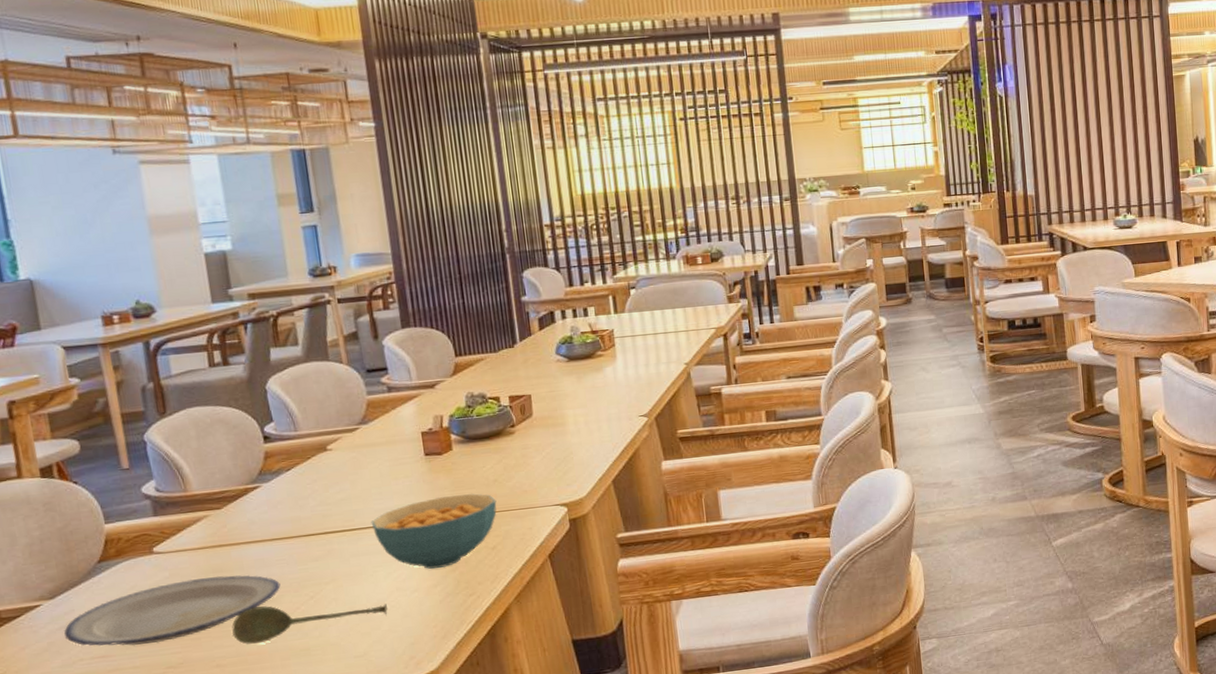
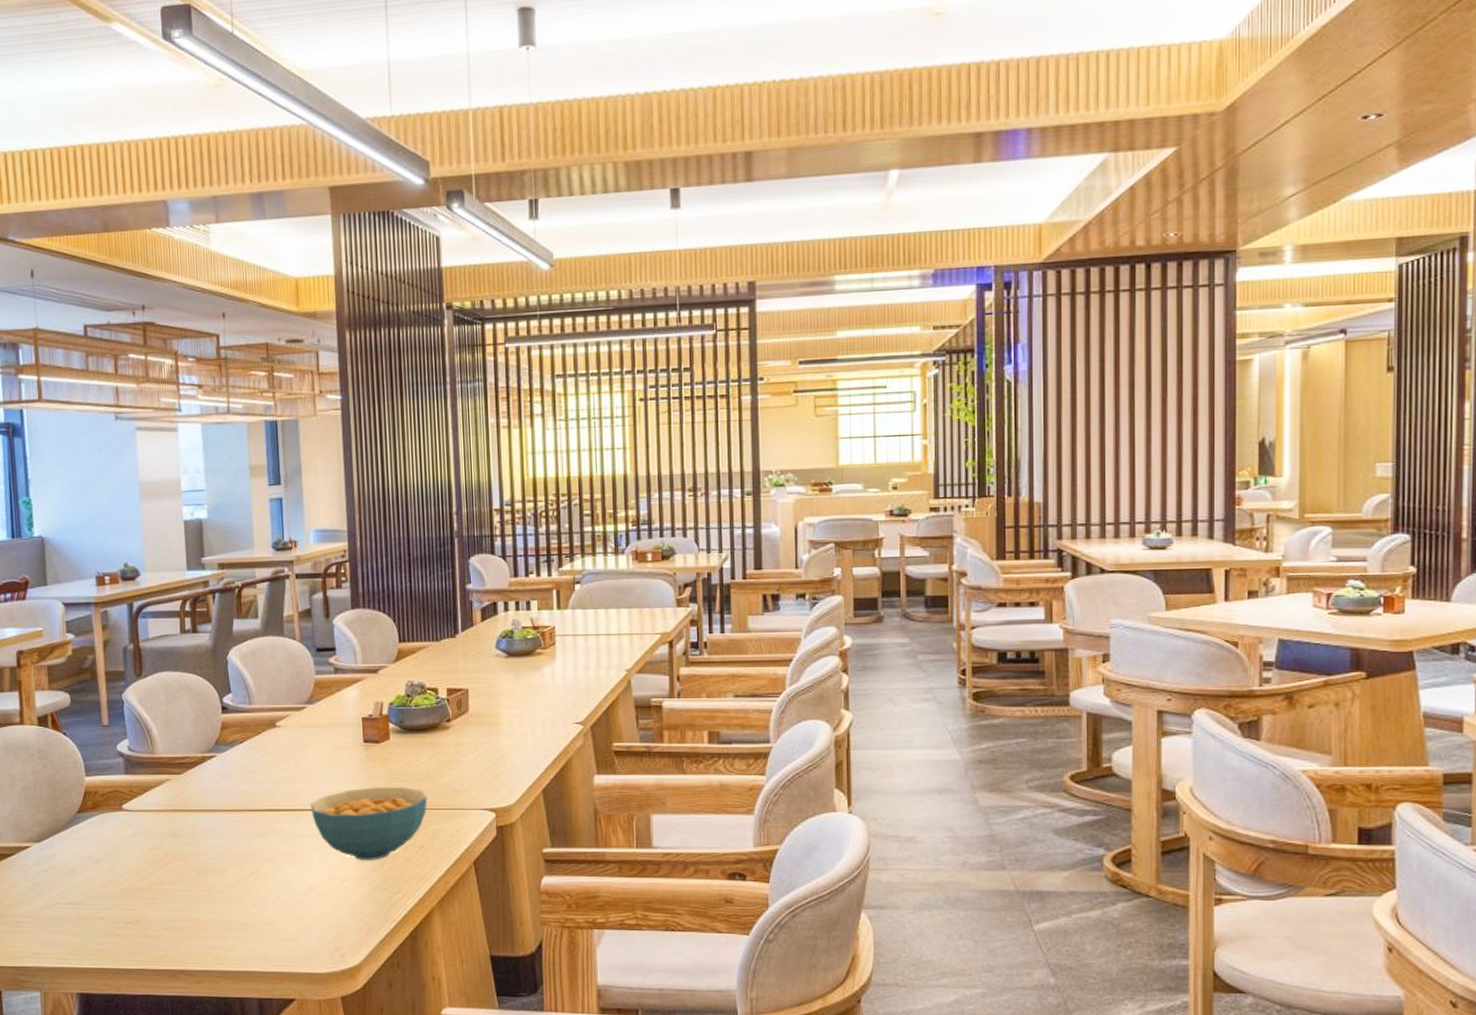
plate: present [64,575,281,646] -> none [46,840,227,898]
soupspoon: present [232,603,388,645] -> none [182,876,319,912]

